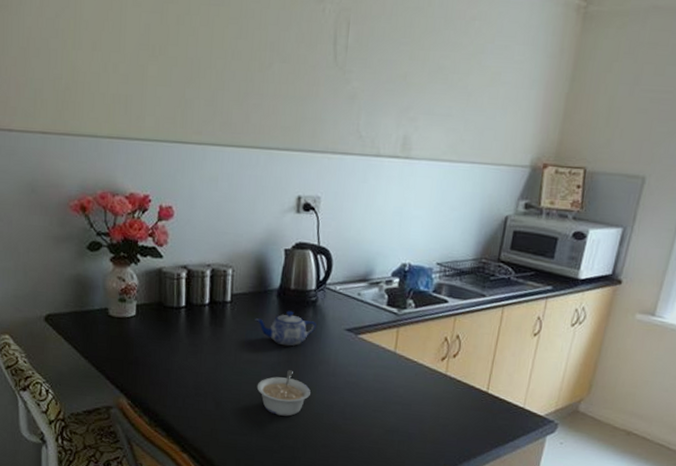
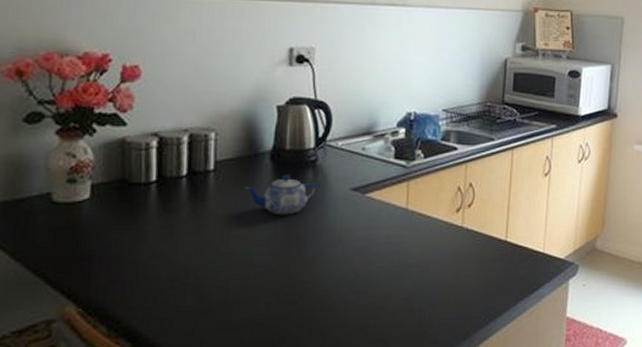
legume: present [256,370,311,416] -> none [249,243,315,299]

